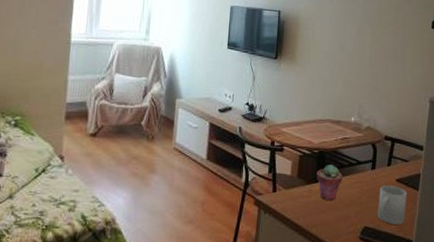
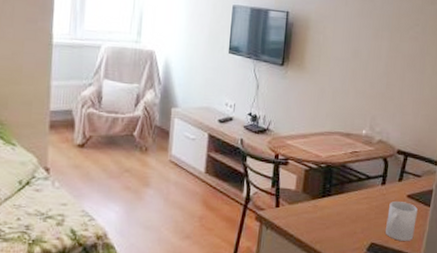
potted succulent: present [316,164,343,201] -> none [323,179,351,217]

